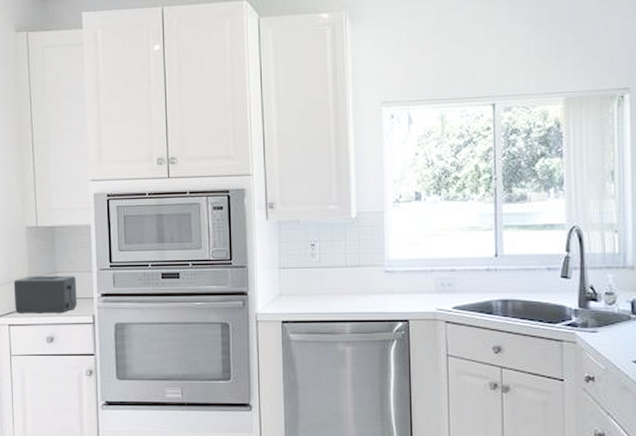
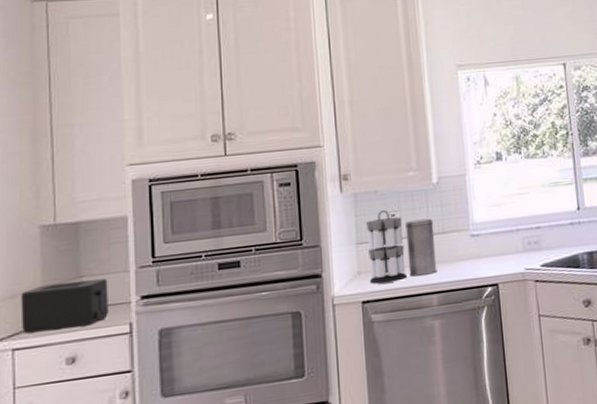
spice rack: none [288,238,323,307] -> present [365,209,407,285]
canister: none [324,251,351,305] -> present [405,218,437,277]

